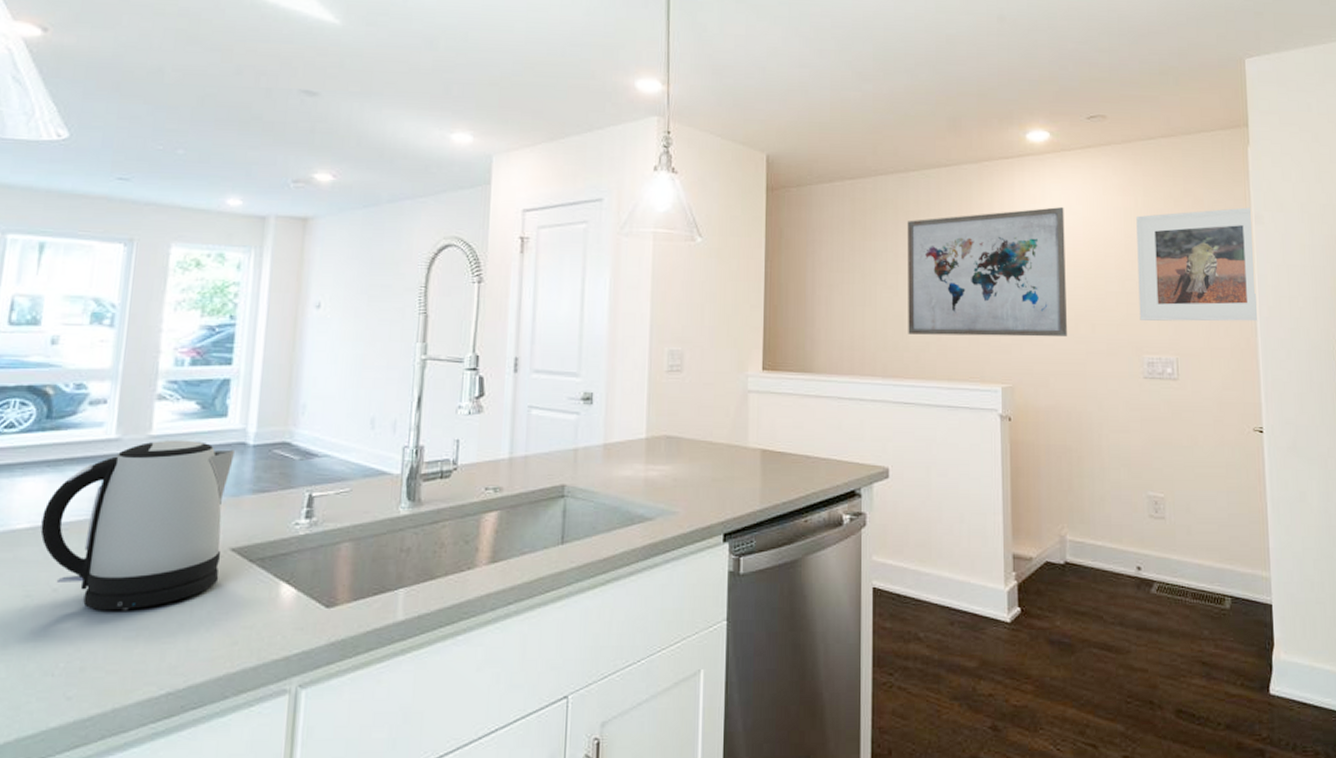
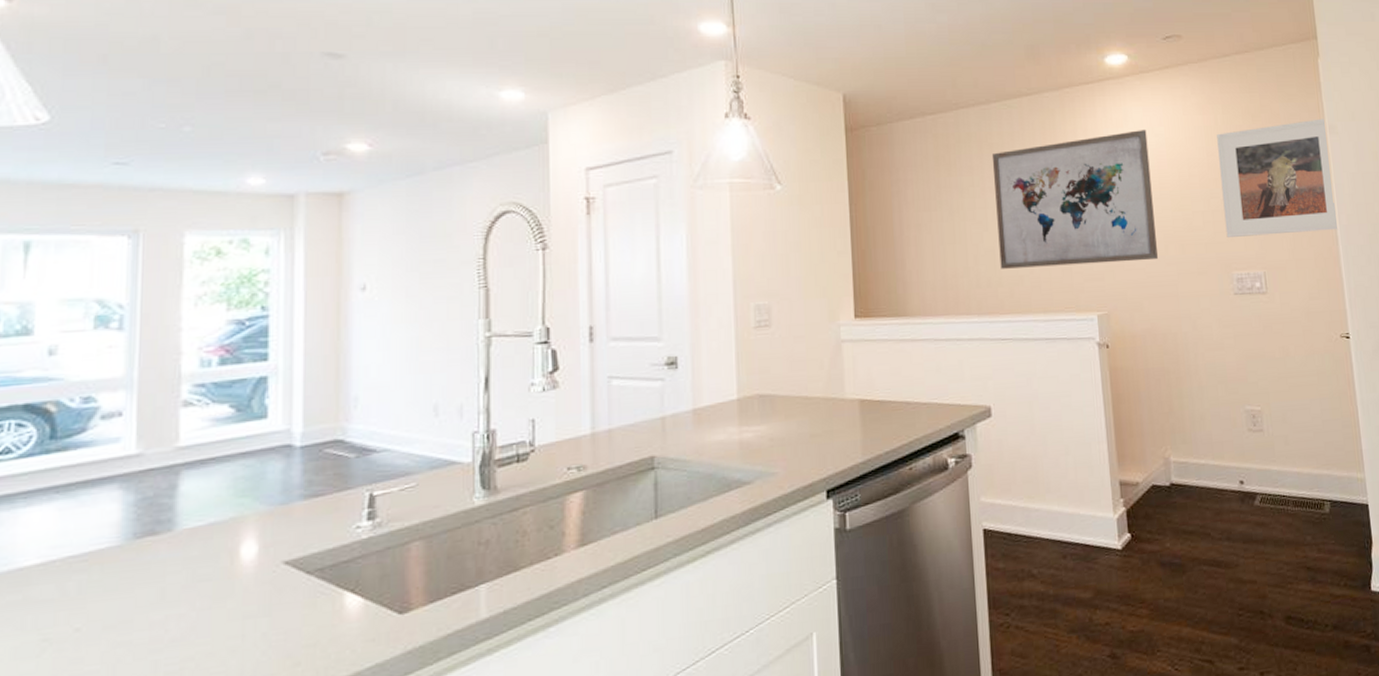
kettle: present [40,439,234,611] -> none [54,447,279,647]

